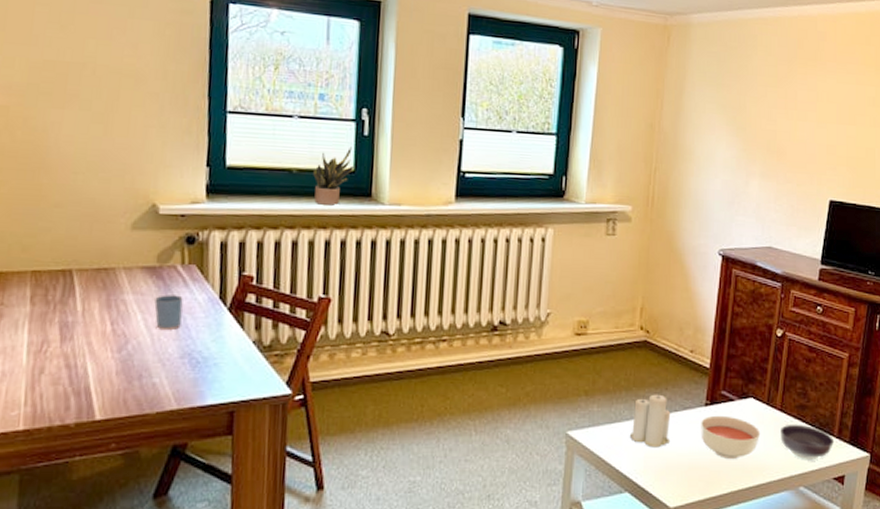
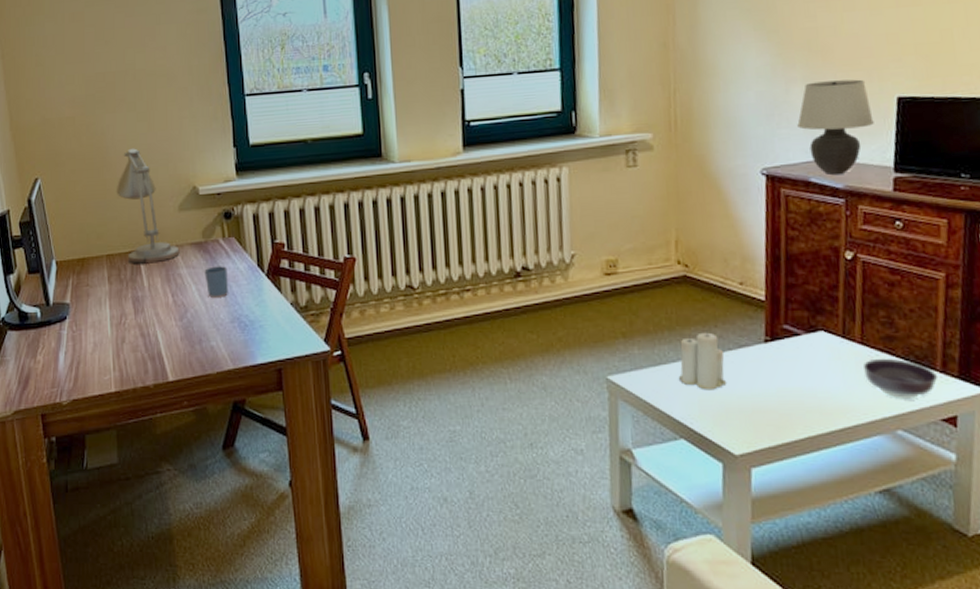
desk lamp: none [53,152,127,285] -> present [116,148,180,264]
potted plant: present [313,146,354,206] -> none [326,111,362,170]
bowl: present [701,415,761,459] -> none [761,352,839,400]
table lamp: none [752,178,810,261] -> present [797,79,874,174]

